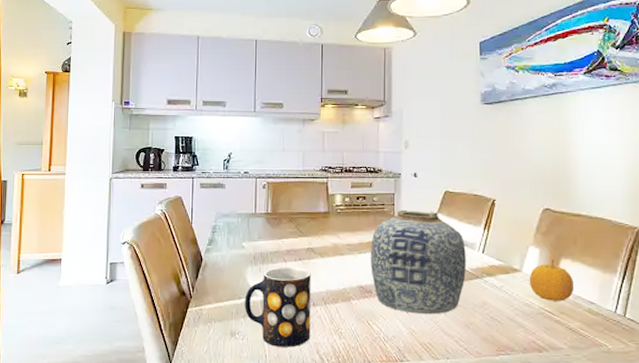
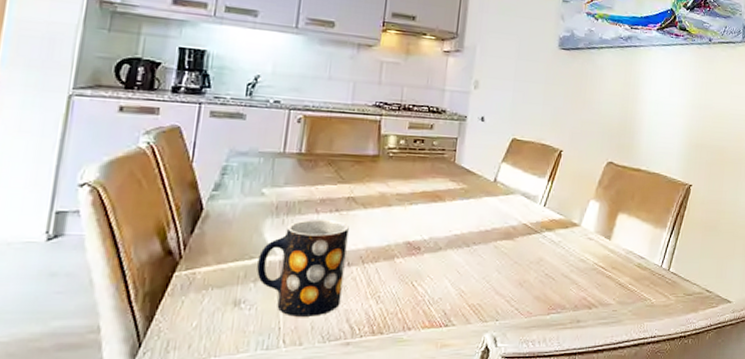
vase: present [371,209,466,315] -> none [421,156,528,273]
fruit: present [529,258,575,302] -> none [586,212,628,257]

